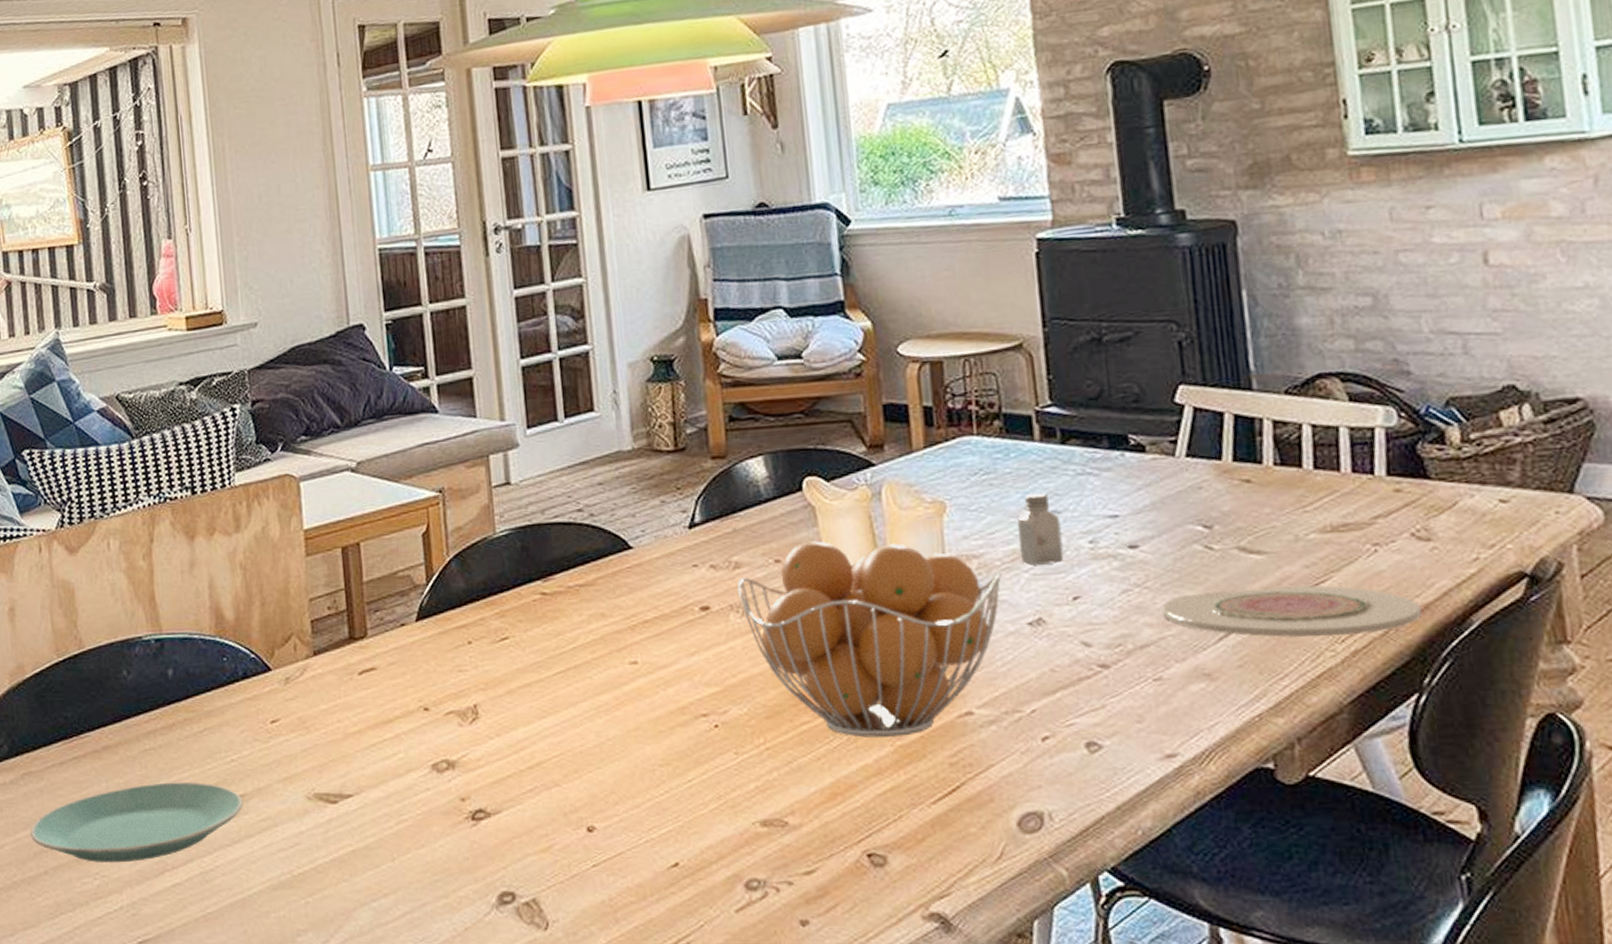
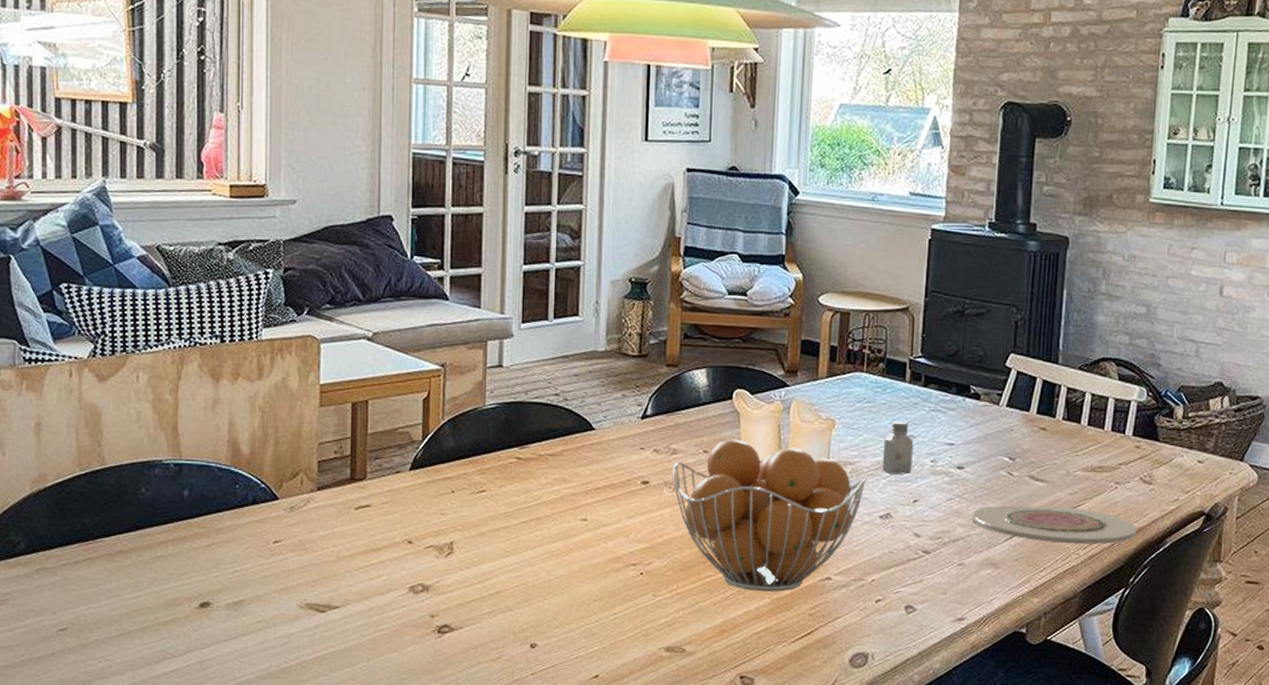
plate: present [30,782,243,863] -> none [41,585,242,650]

